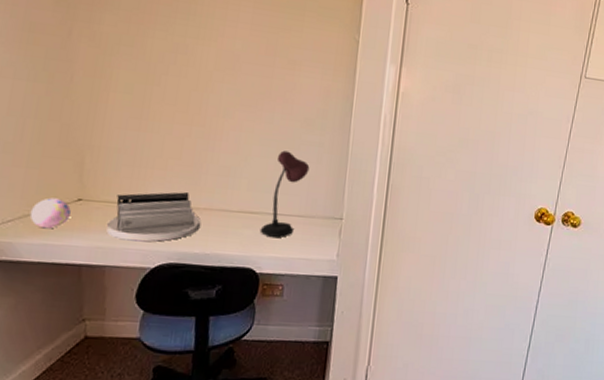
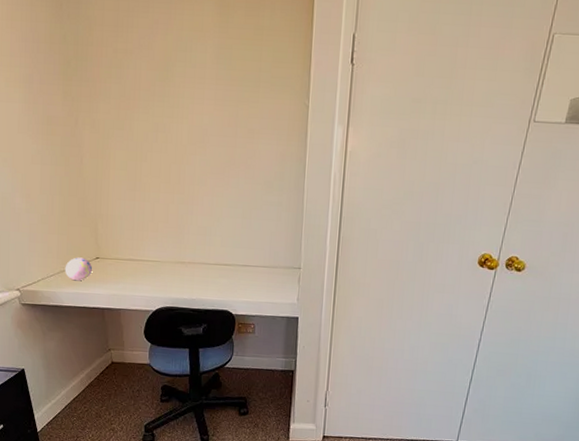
desk organizer: present [106,192,202,242] -> none [118,249,187,290]
desk lamp: present [259,150,310,238] -> none [233,211,271,285]

